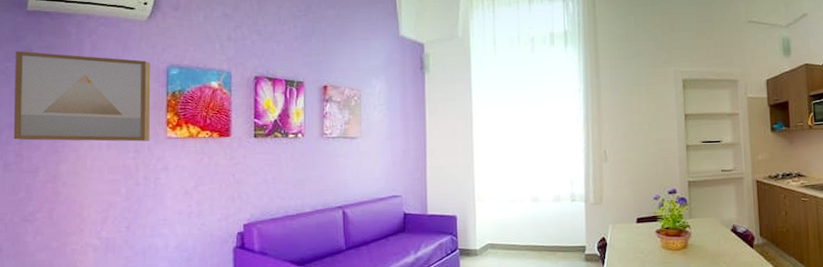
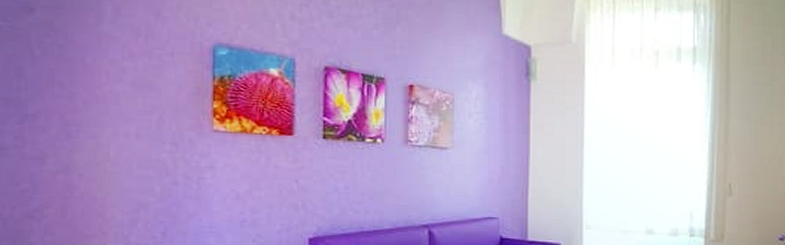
wall art: present [13,51,151,142] -> none [10,8,192,133]

